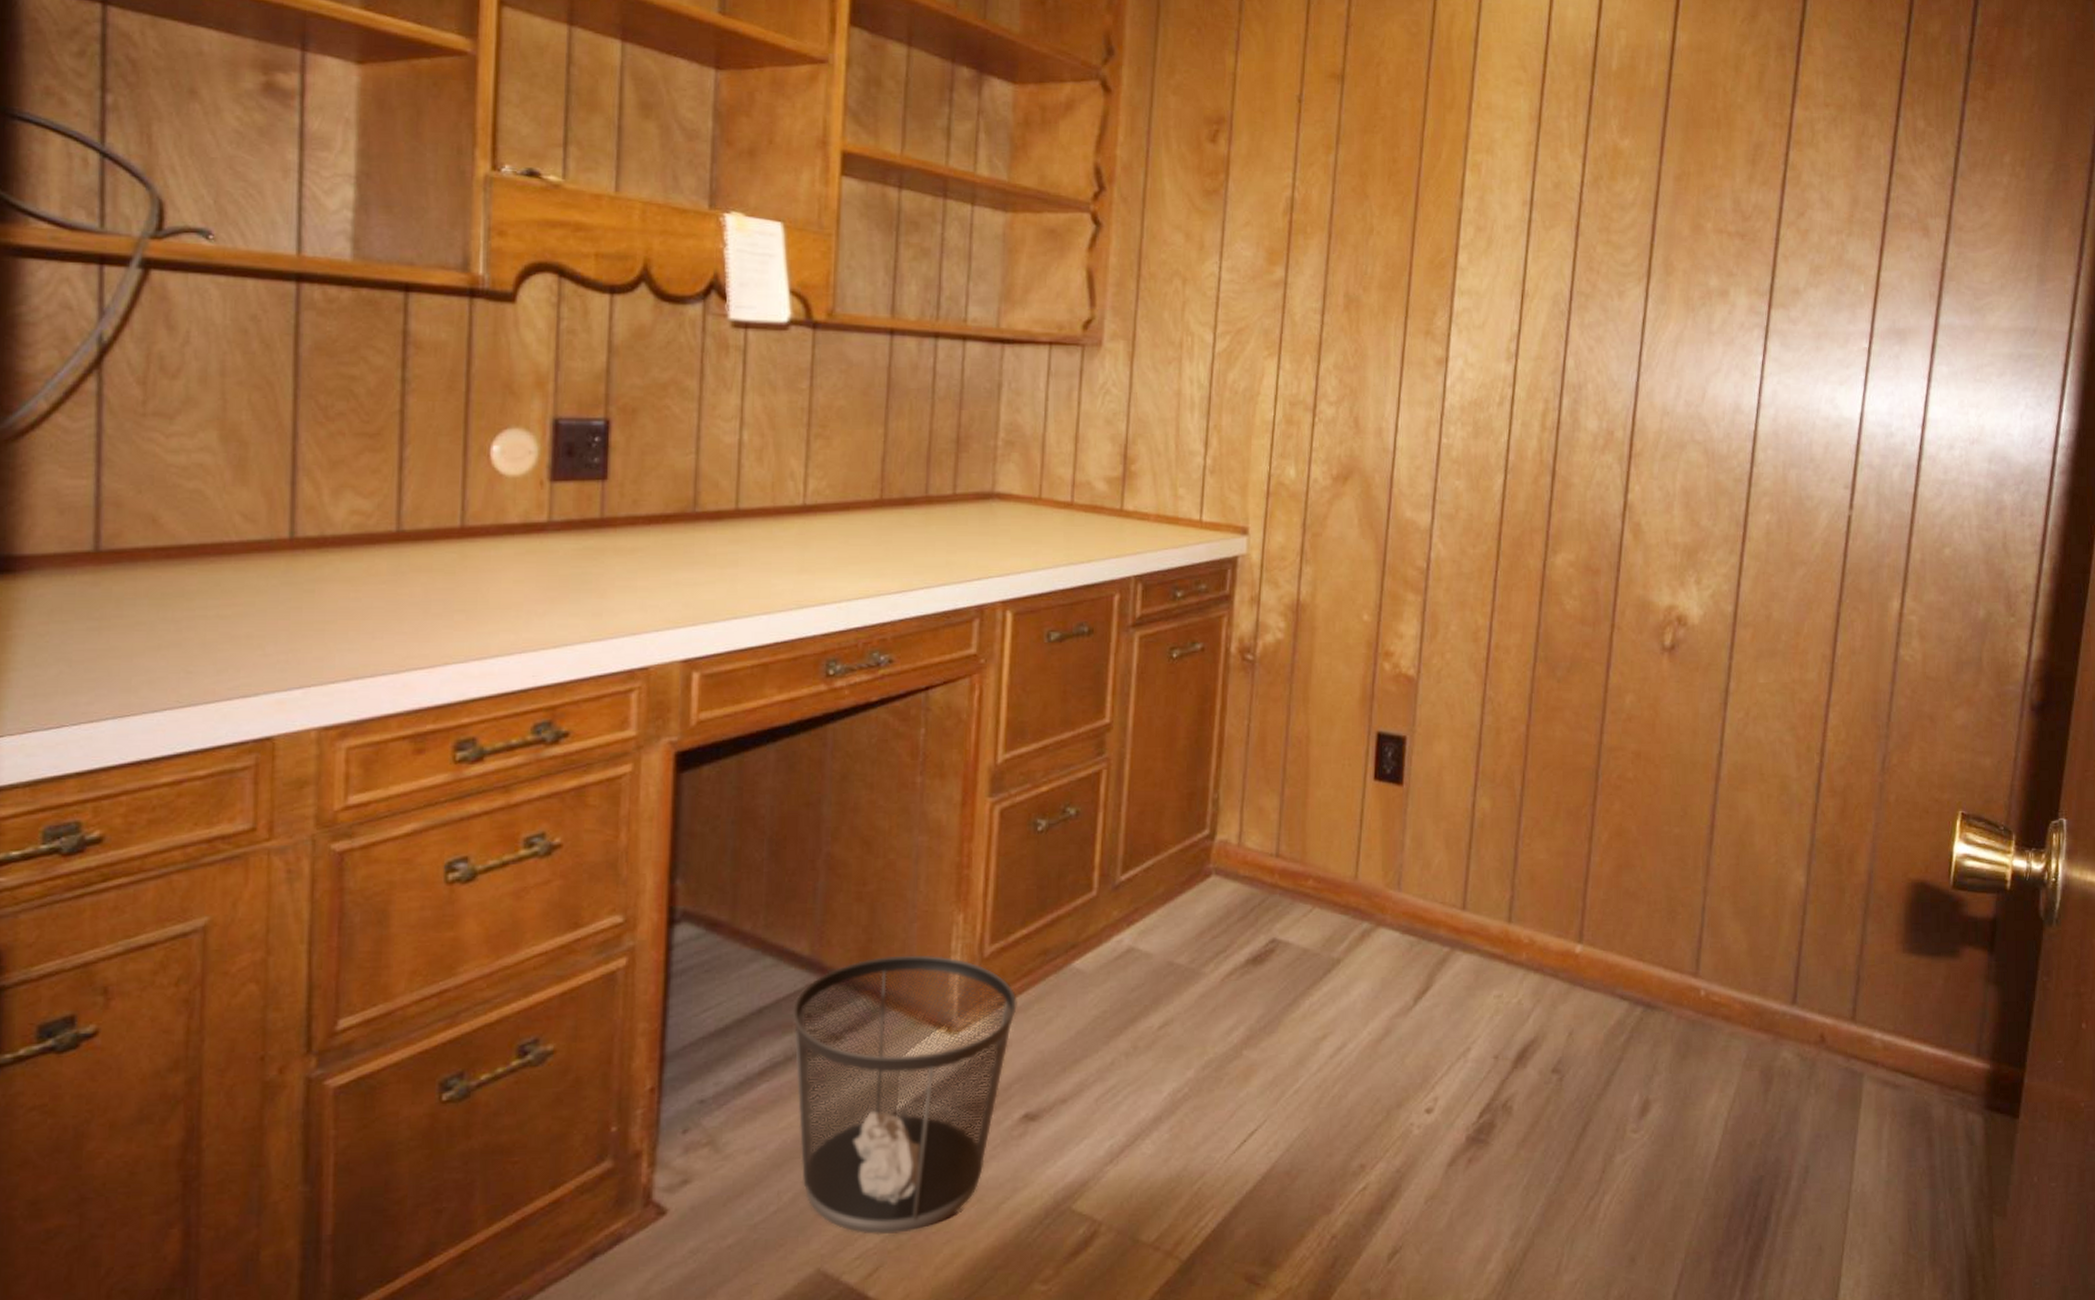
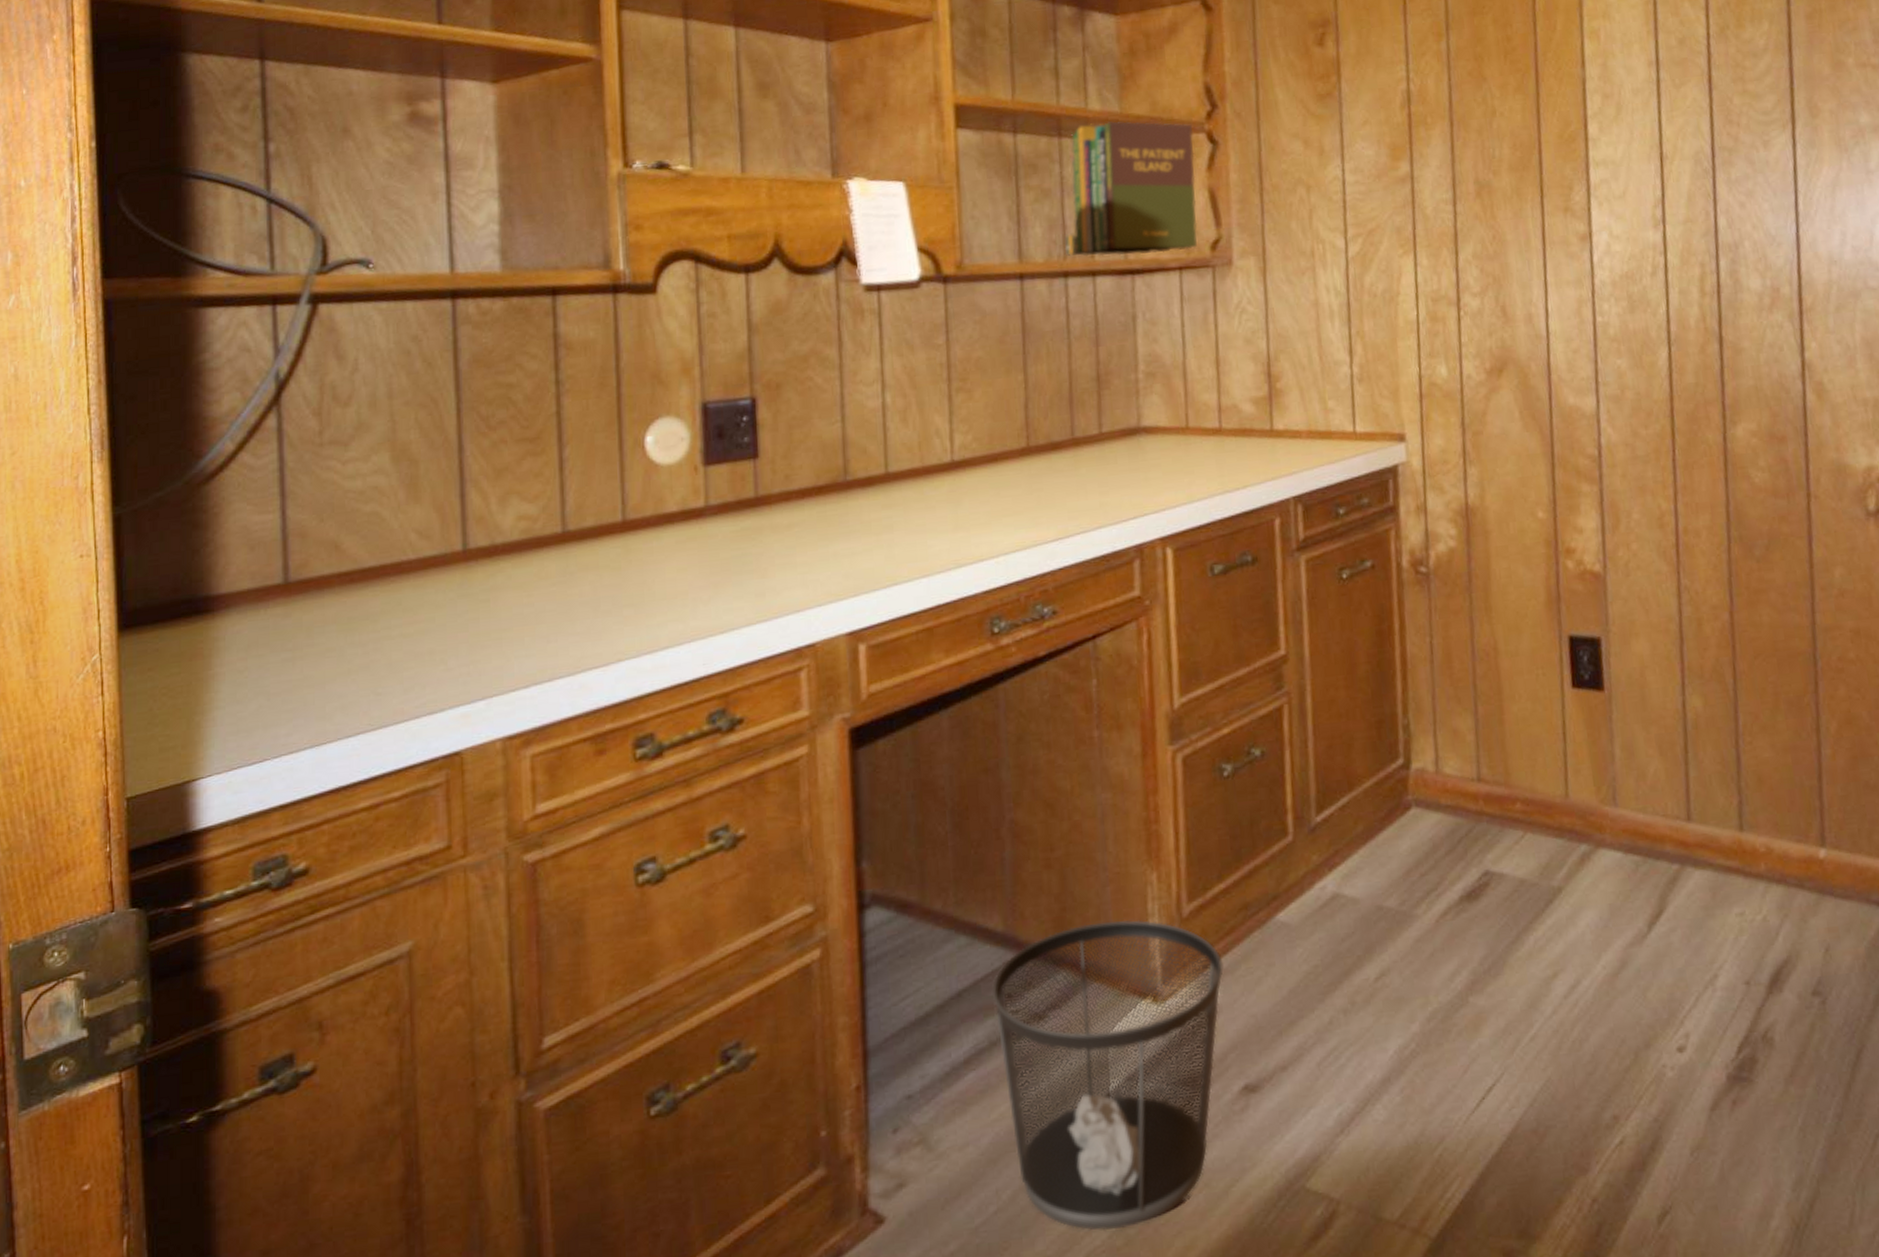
books: none [937,189,1079,326] -> present [1063,121,1197,257]

